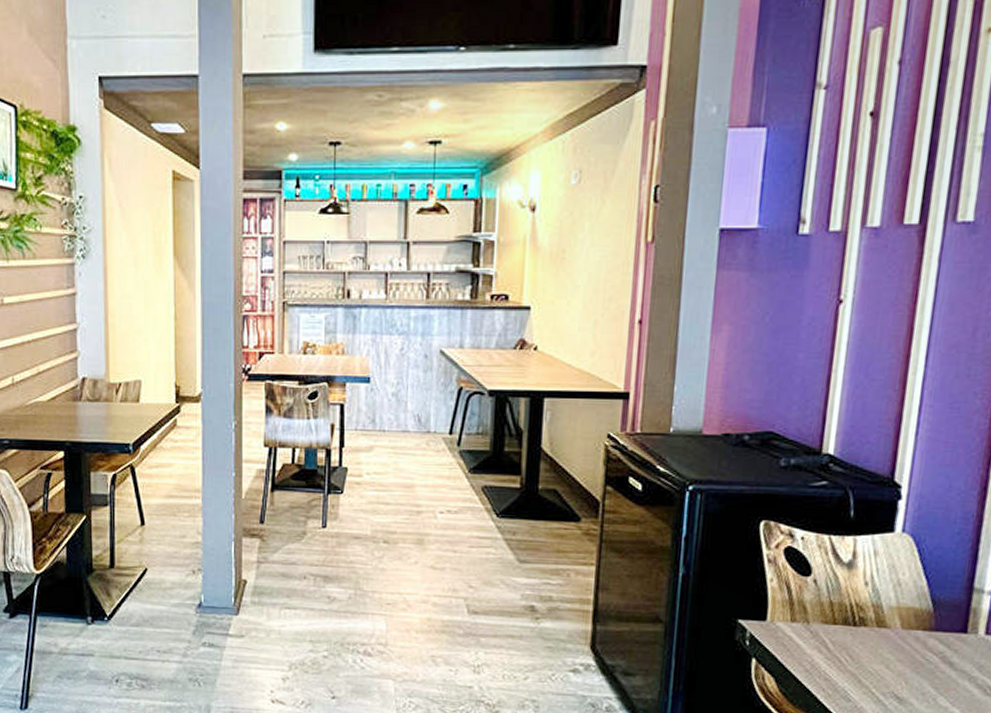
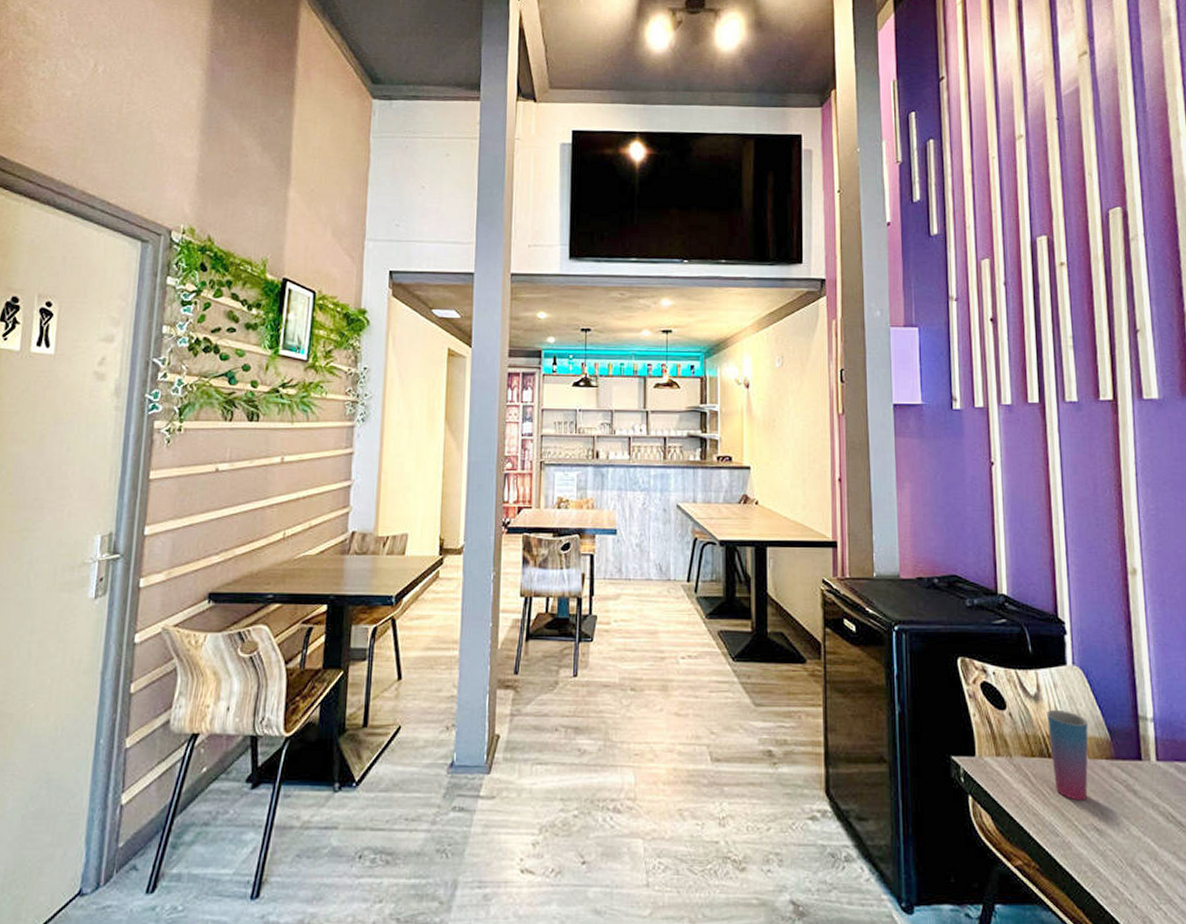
cup: none [856,577,909,670] -> present [1047,709,1089,801]

